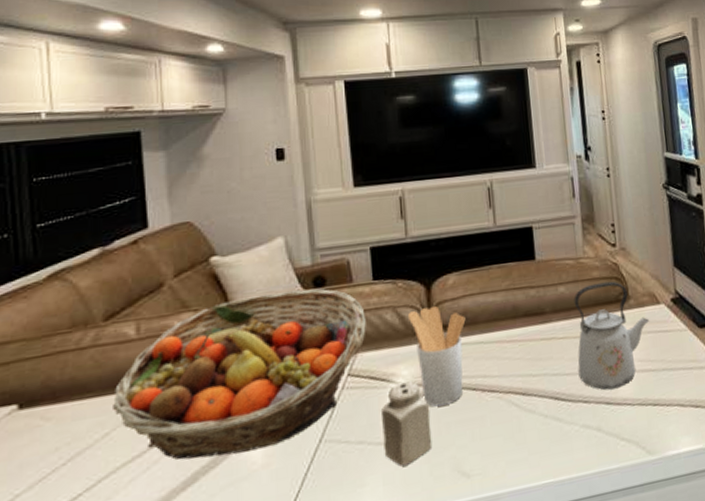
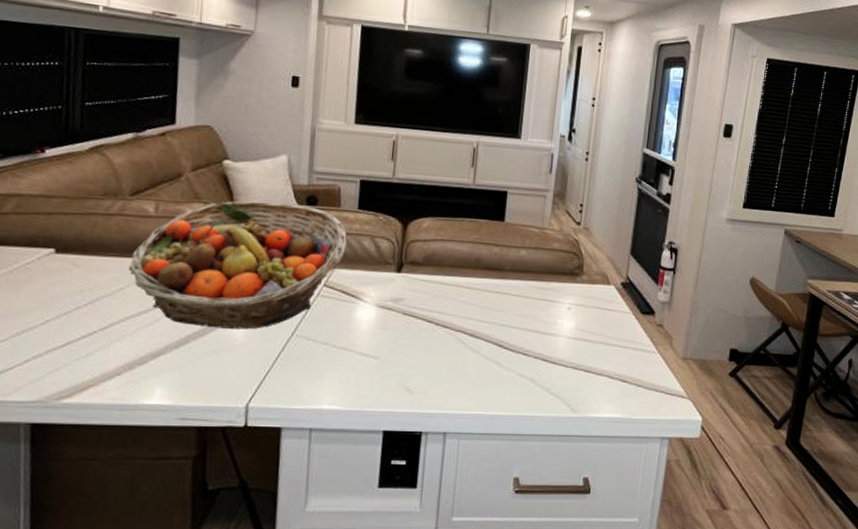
salt shaker: present [382,381,433,466] -> none [344,302,389,371]
utensil holder: present [407,305,466,407] -> none [382,242,433,329]
kettle: present [574,281,649,391] -> none [523,254,597,350]

